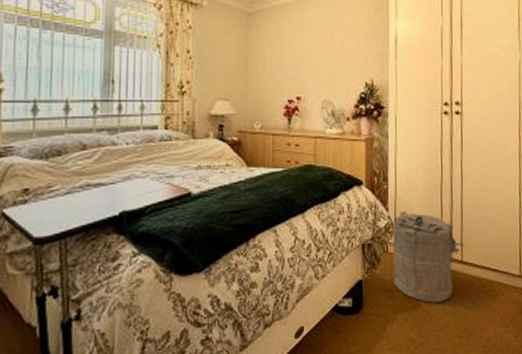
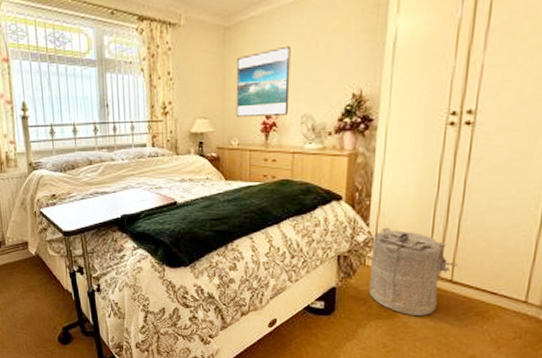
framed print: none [258,35,310,101] -> present [236,45,291,118]

